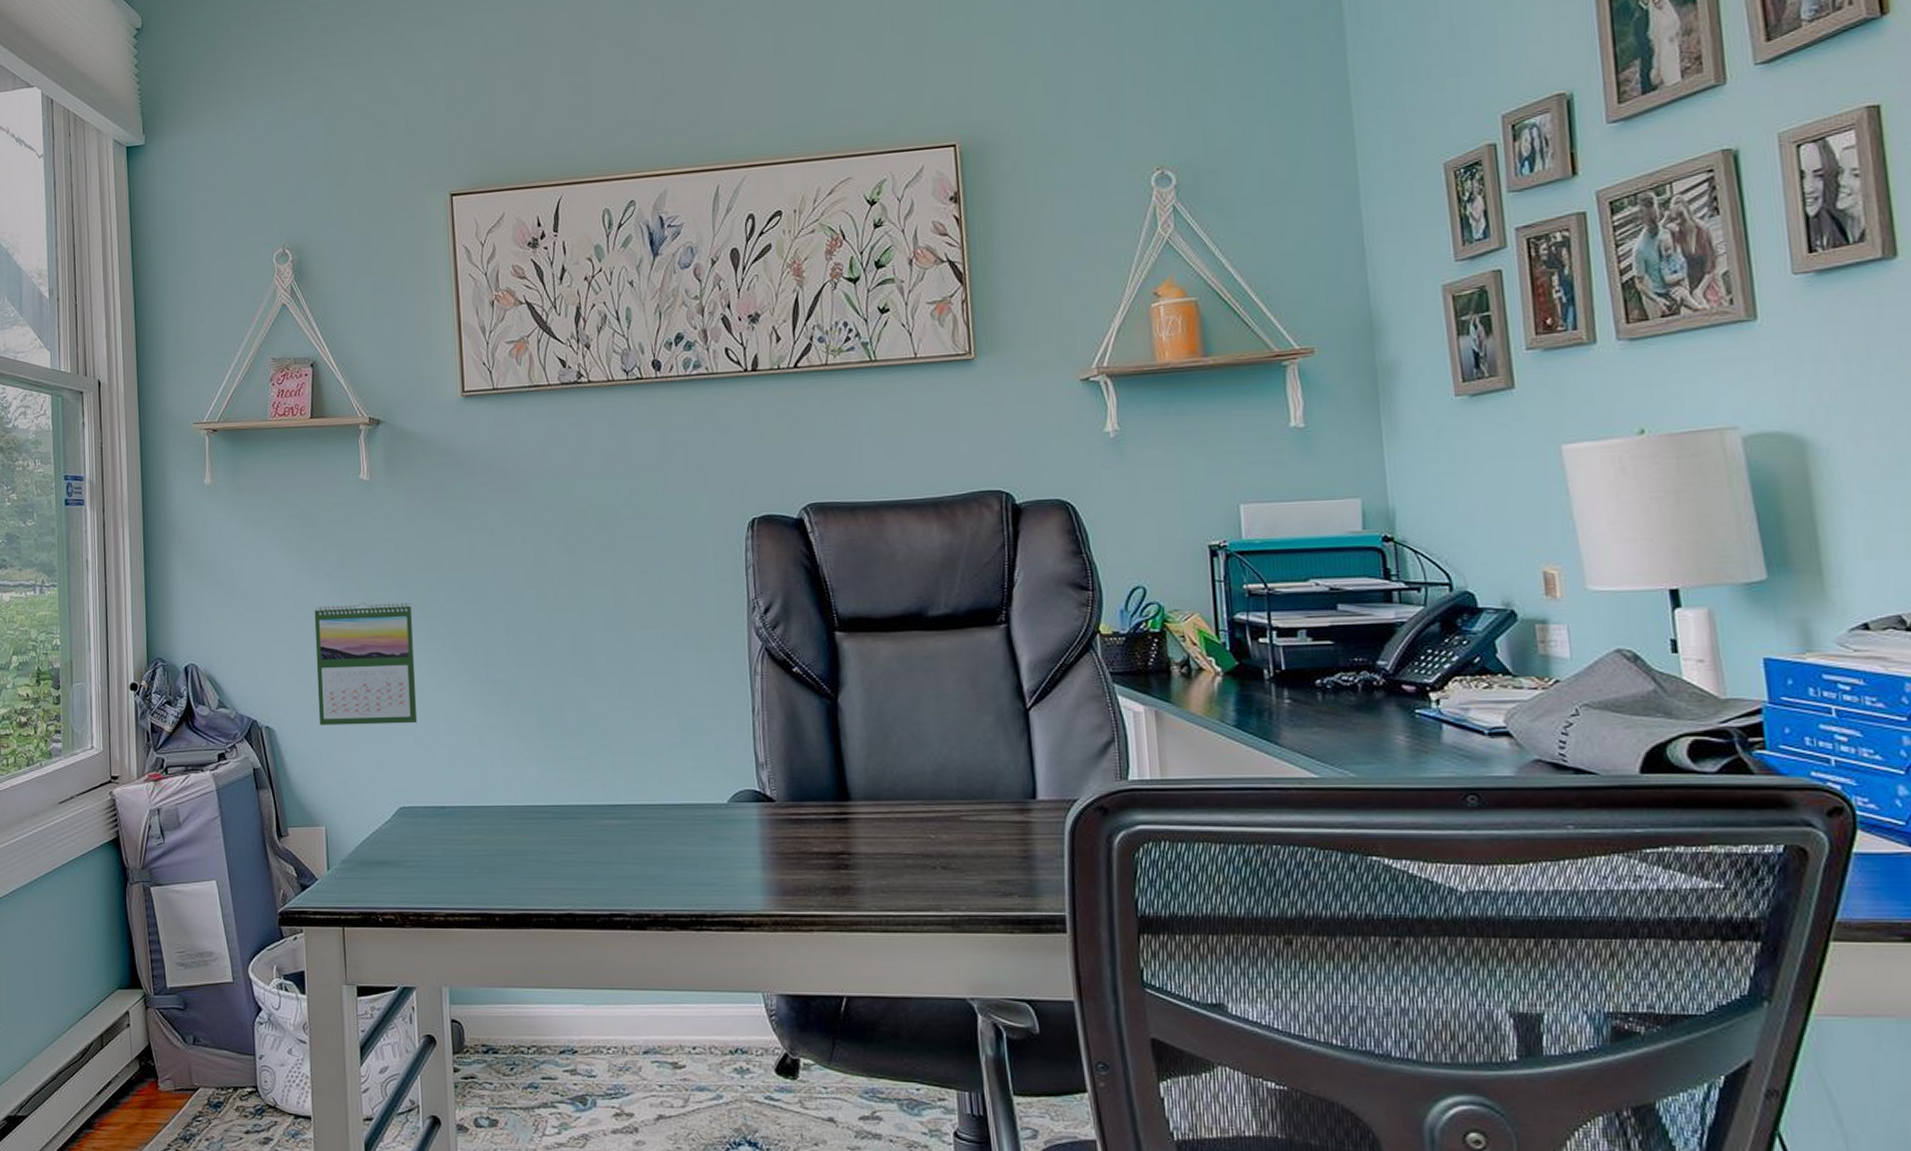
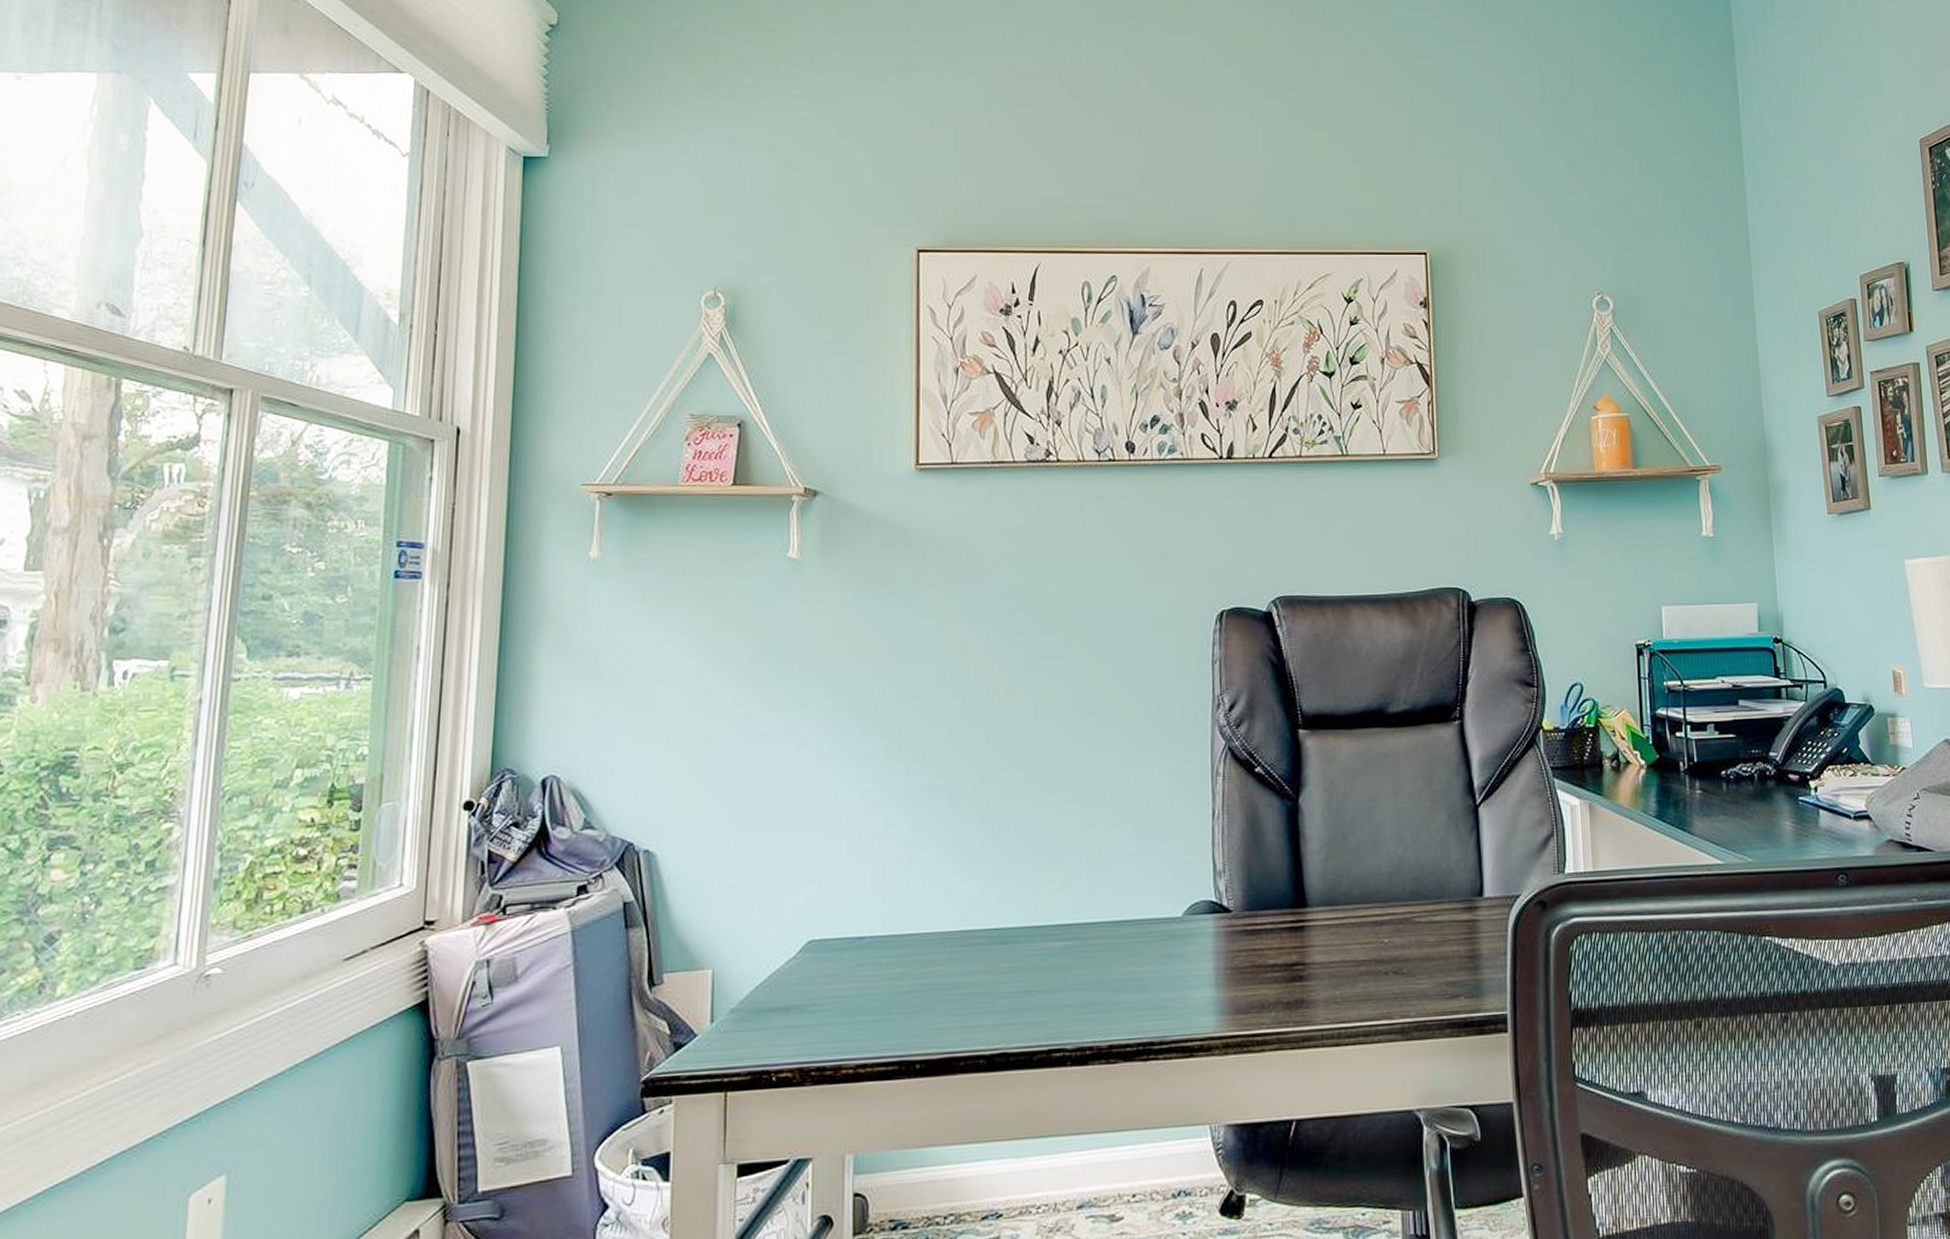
calendar: present [314,602,418,726] -> none [714,699,841,847]

